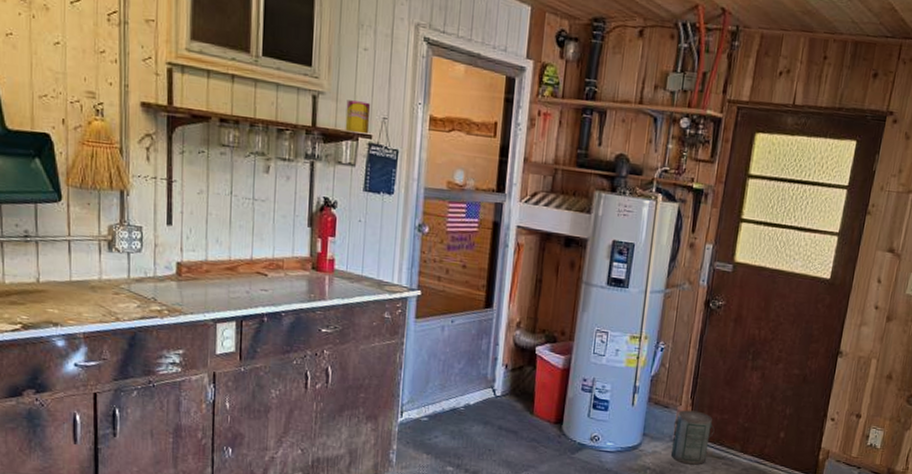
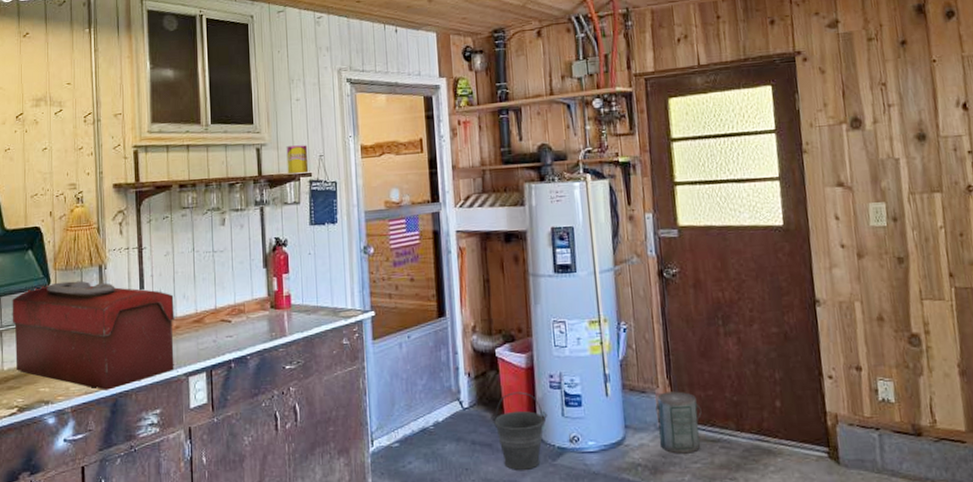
toolbox: none [15,200,206,323] -> present [12,280,174,390]
bucket: none [521,388,575,458] -> present [491,391,548,470]

